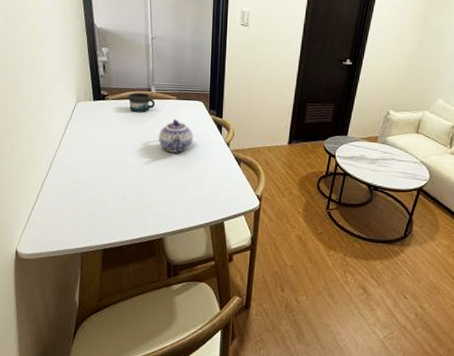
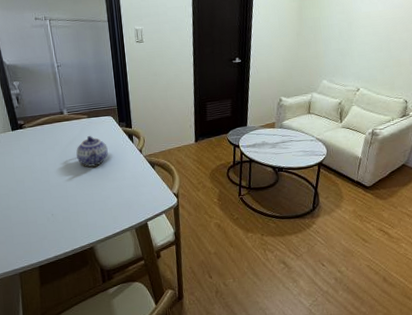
mug: present [128,92,156,113] -> none [43,116,69,136]

